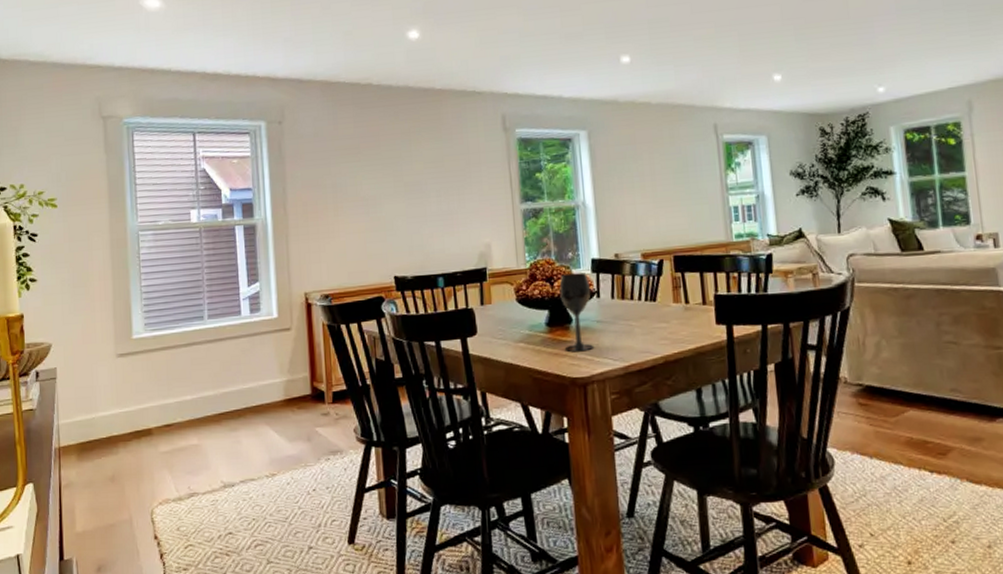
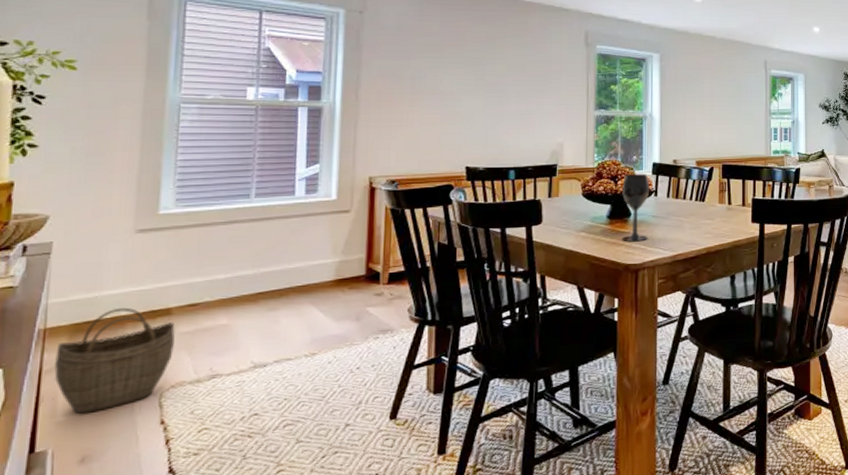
woven basket: none [69,428,158,526] -> present [54,307,175,414]

